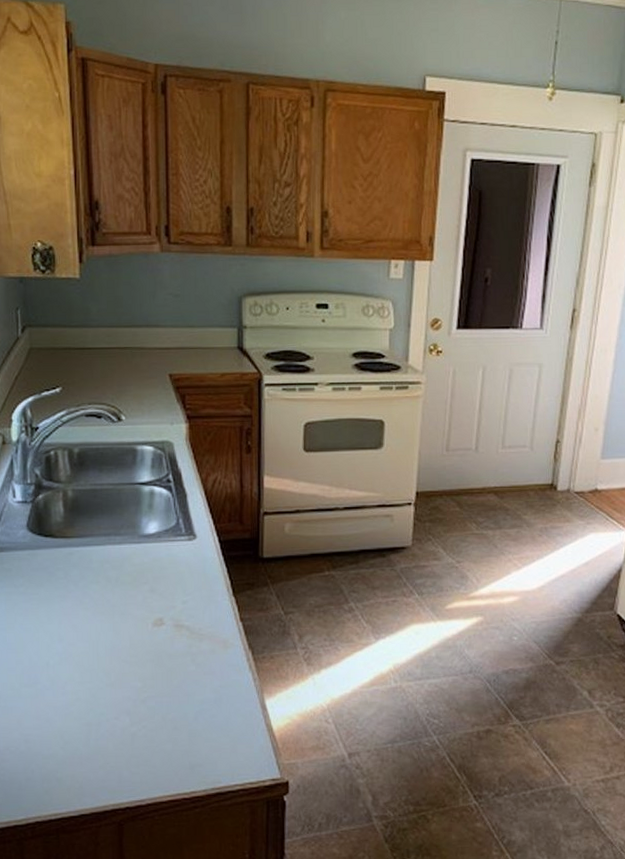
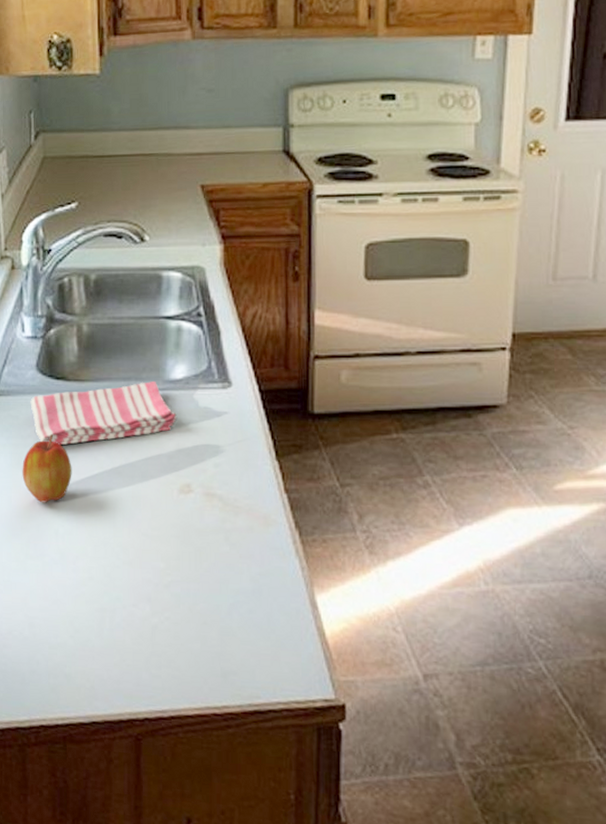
apple: none [15,582,61,640] -> present [22,433,72,503]
dish towel: none [22,536,150,591] -> present [30,382,177,445]

